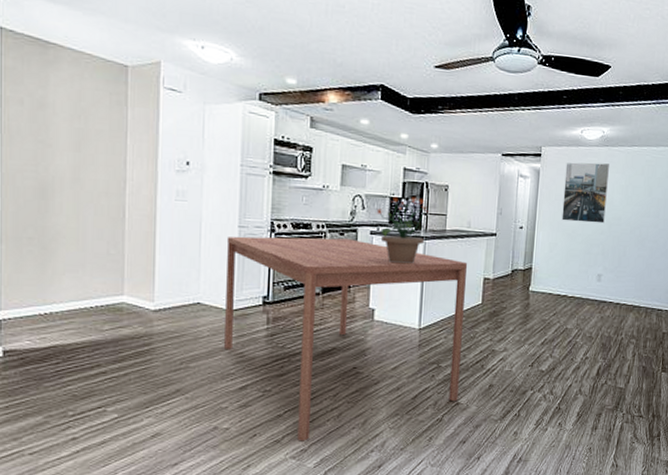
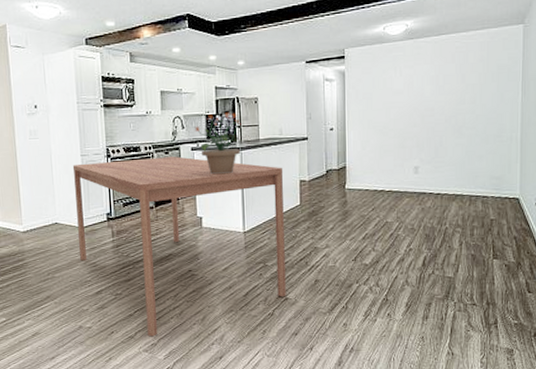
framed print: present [561,162,609,224] -> none [371,56,416,118]

